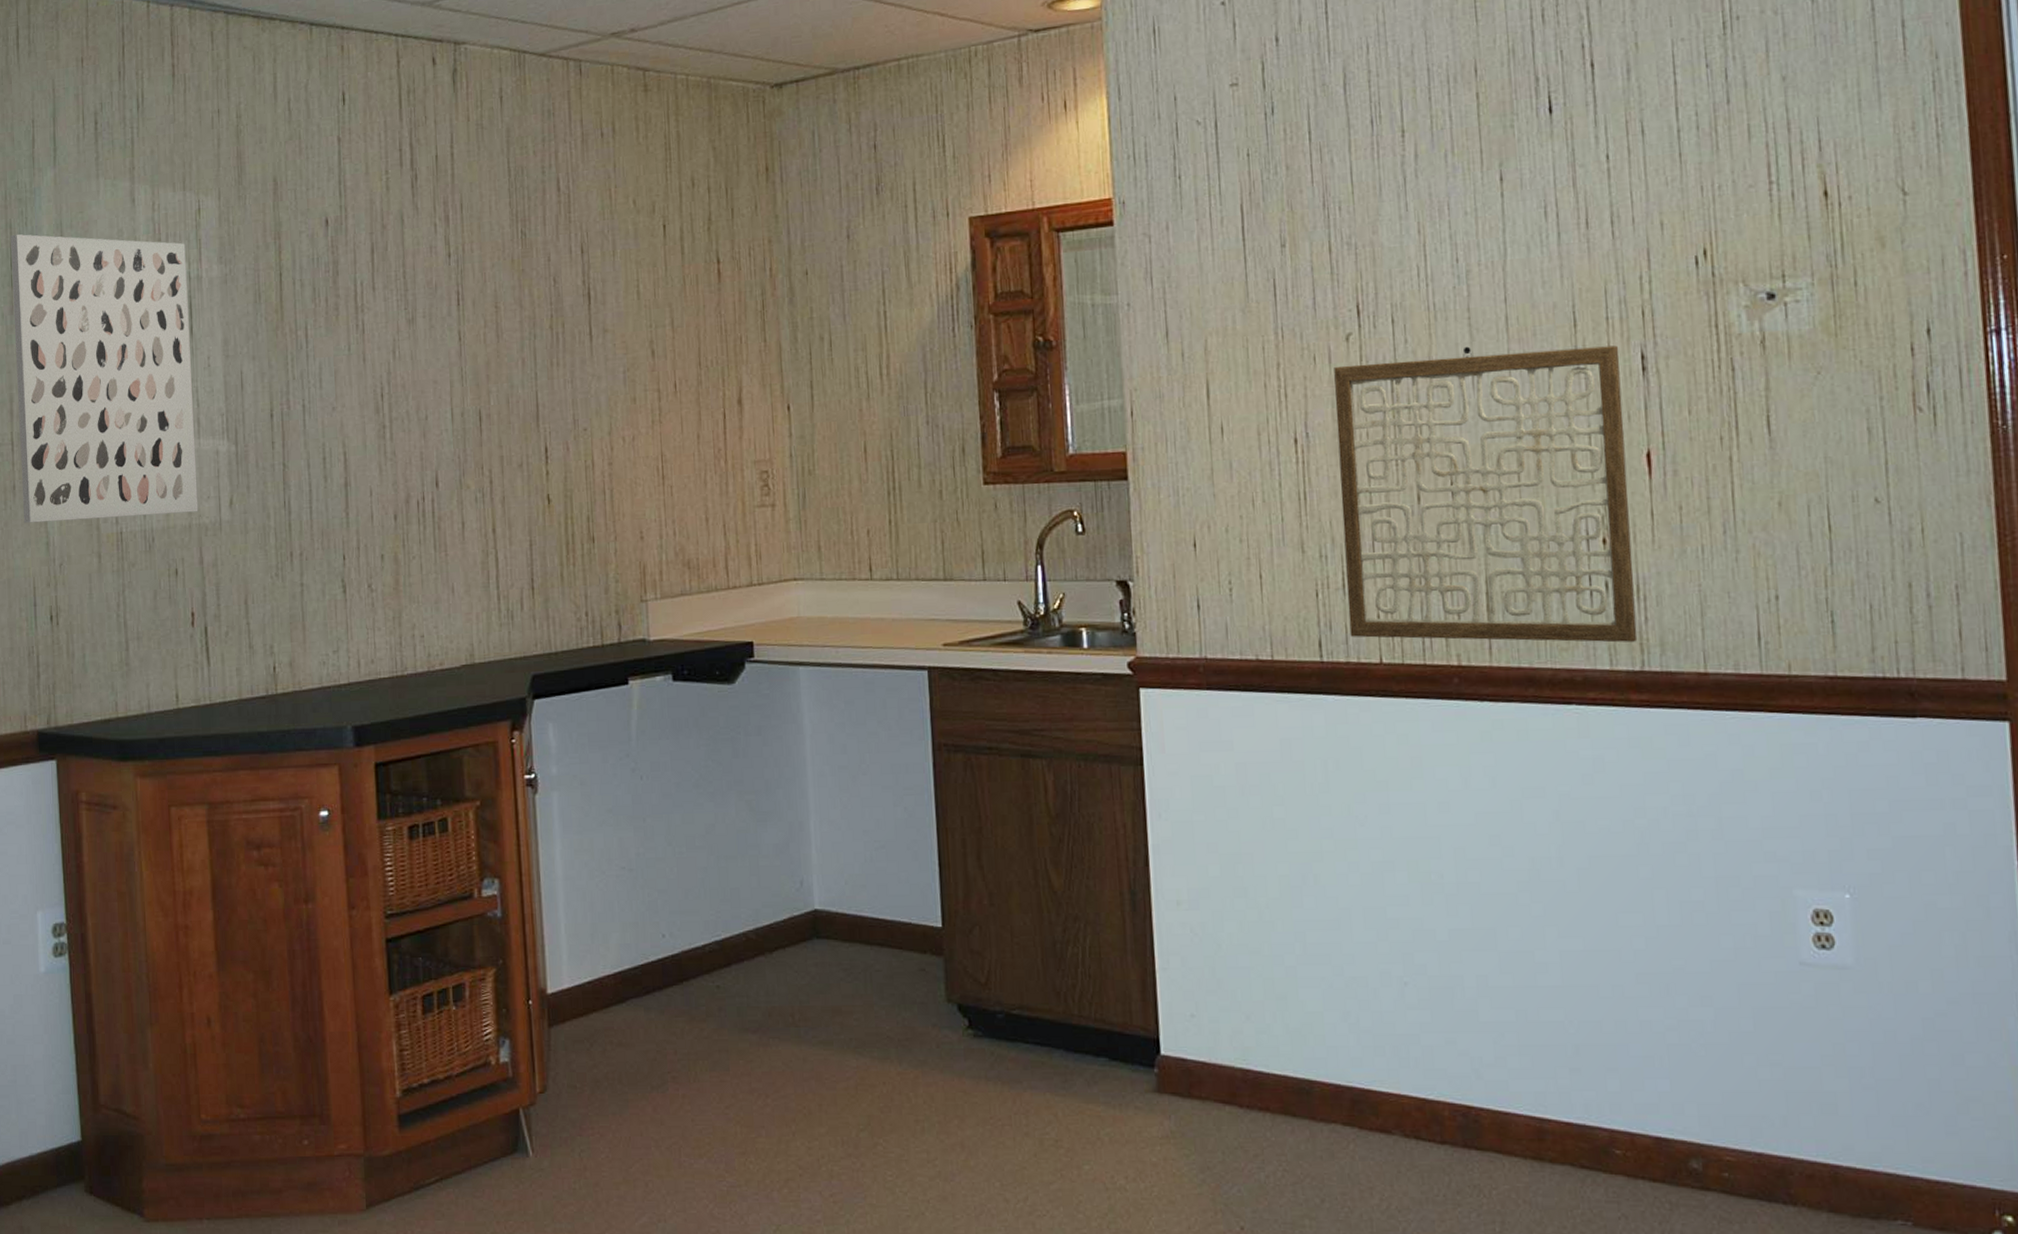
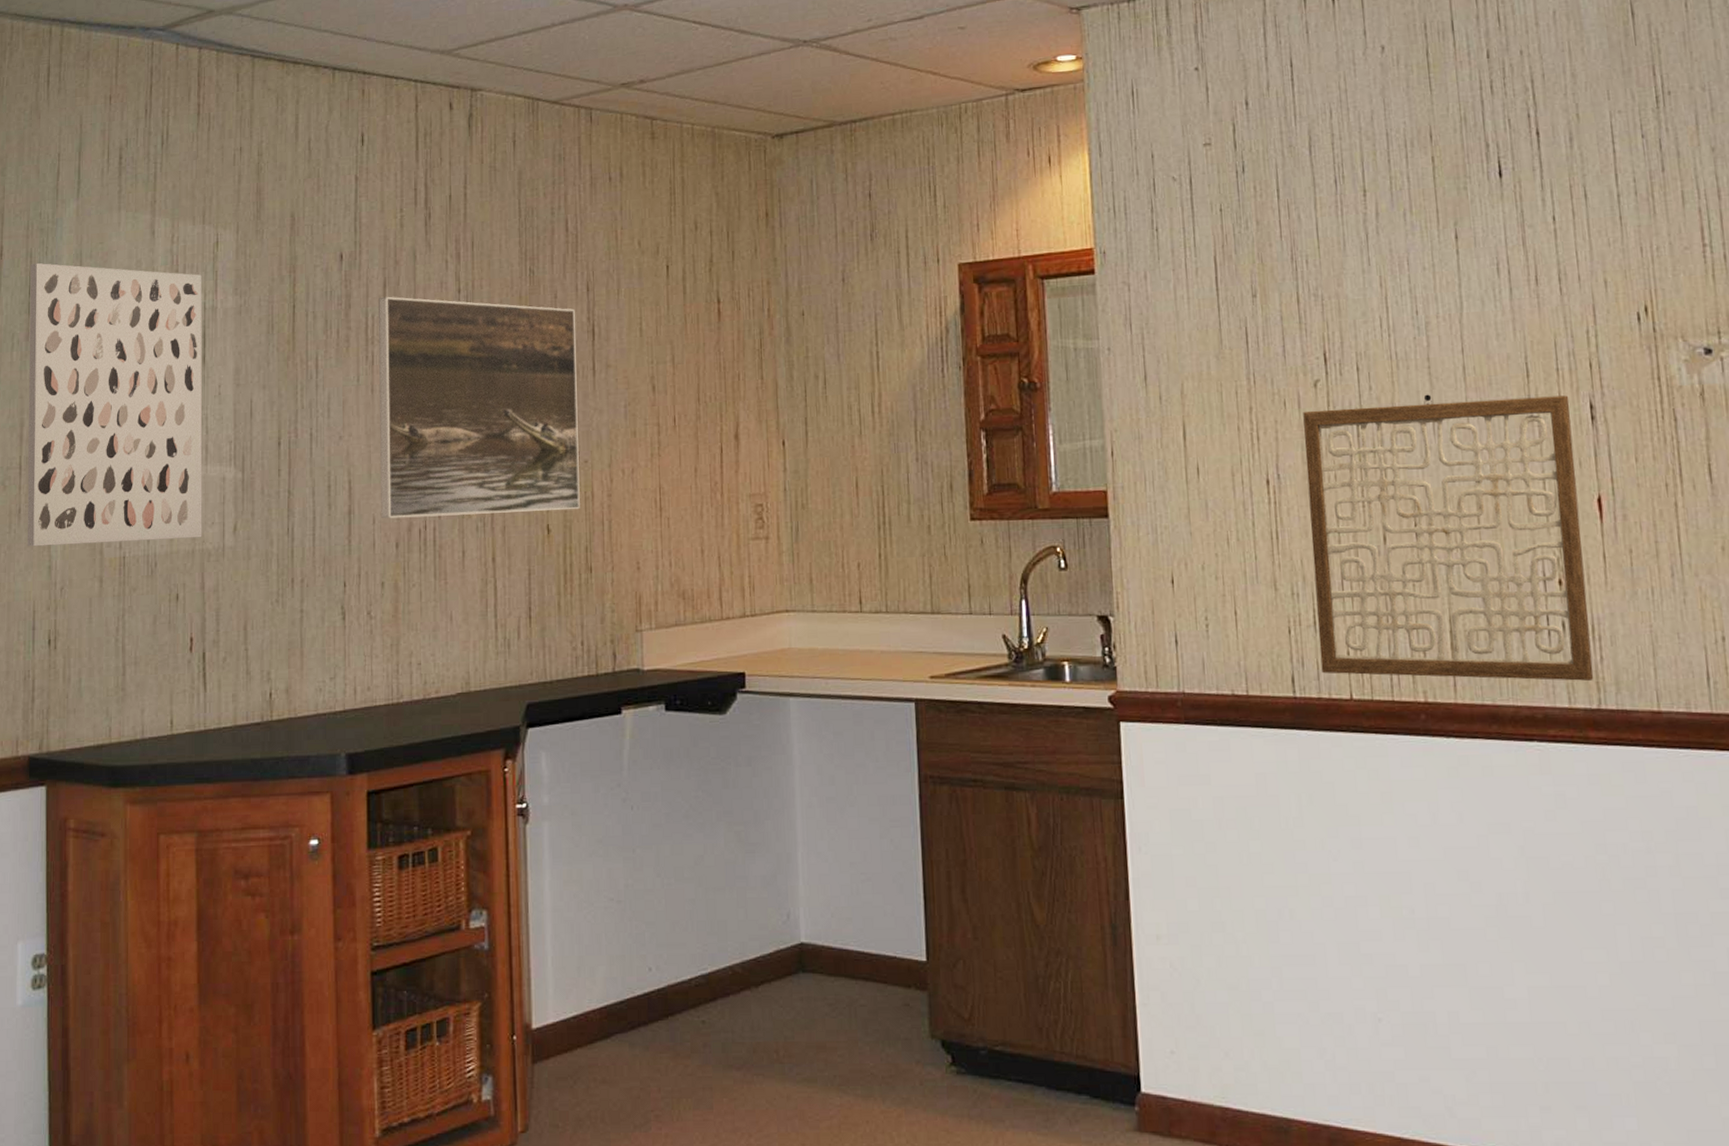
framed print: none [367,262,581,491] -> present [379,296,580,519]

